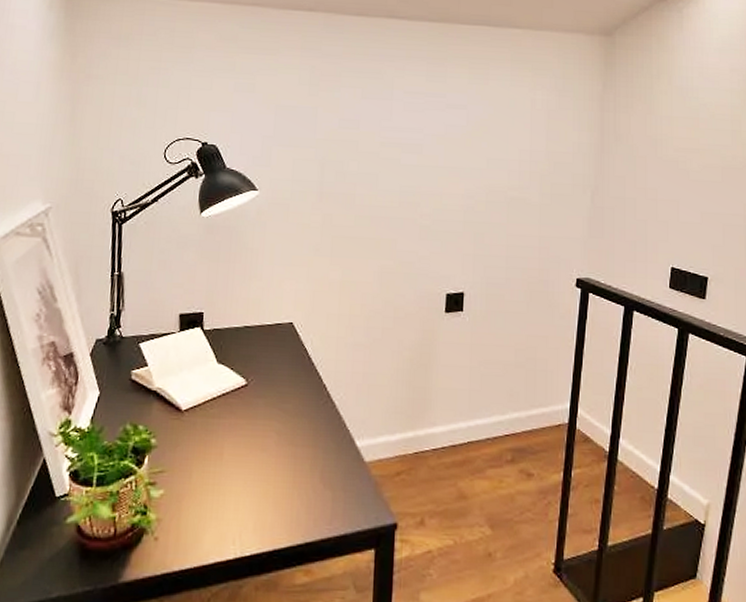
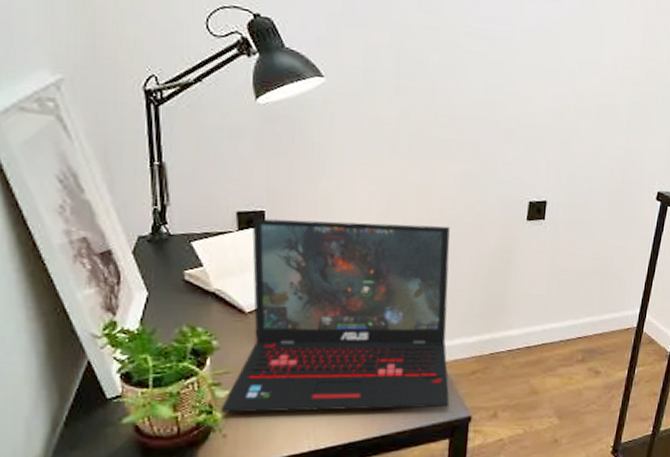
laptop: none [154,319,374,514] -> present [221,218,450,413]

